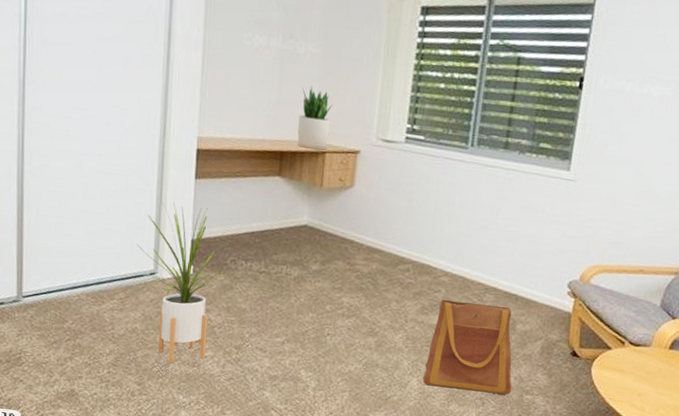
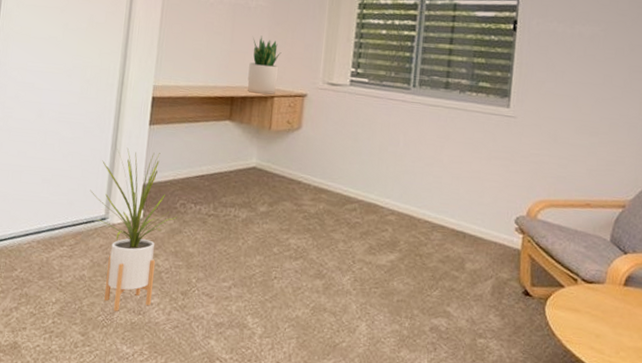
tote bag: present [423,299,512,395] -> none [372,238,464,339]

